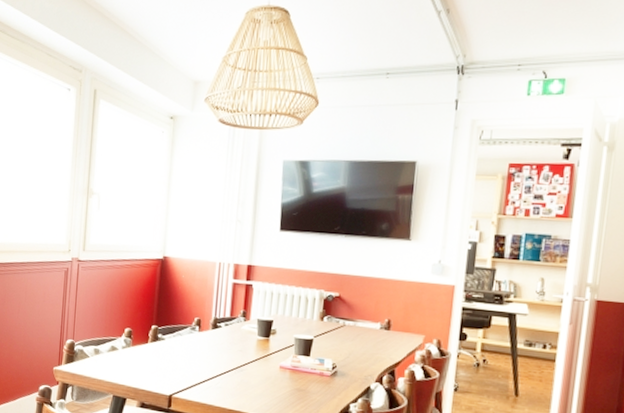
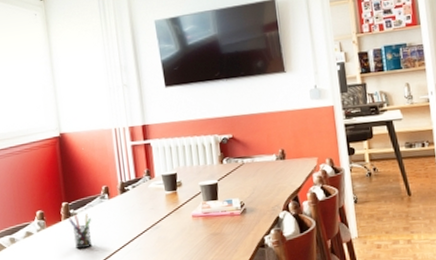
pen holder: none [155,340,177,375] -> present [68,214,92,249]

